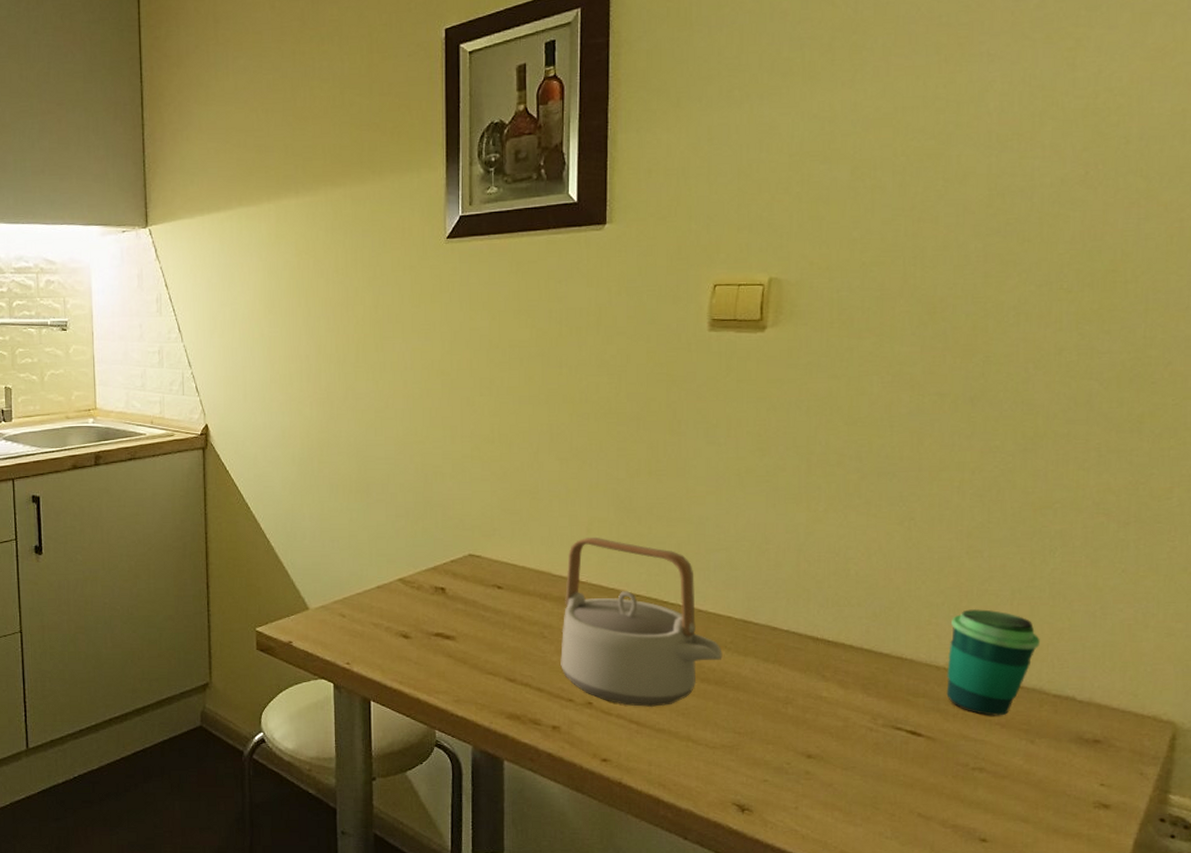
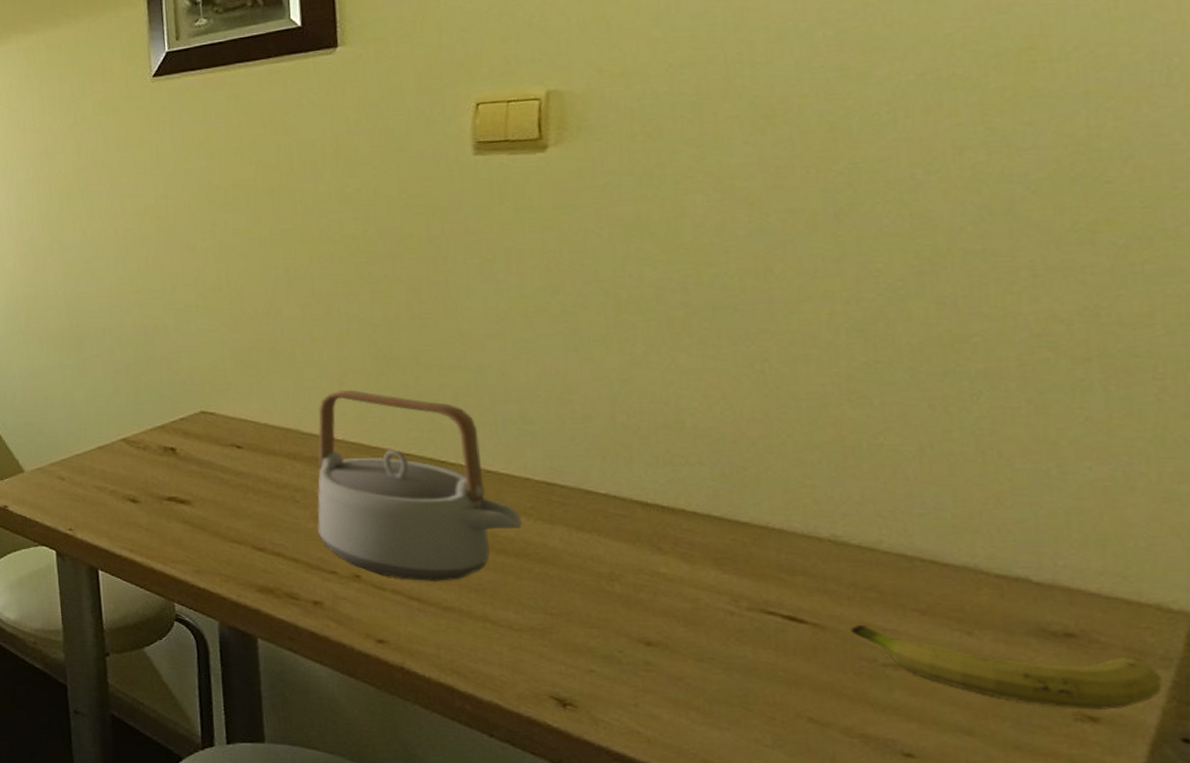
cup: present [946,608,1040,716] -> none [832,467,968,600]
fruit: none [953,737,1152,800] -> present [851,625,1163,710]

